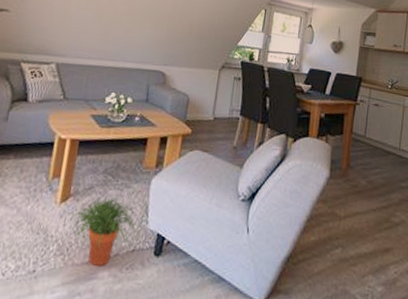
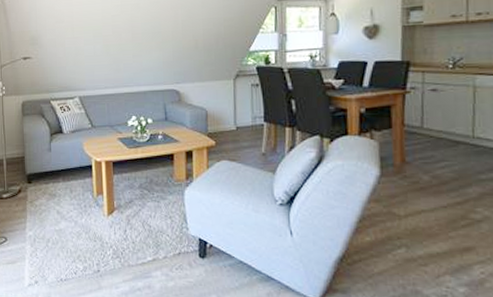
potted plant: present [72,195,135,266] -> none [120,207,177,267]

